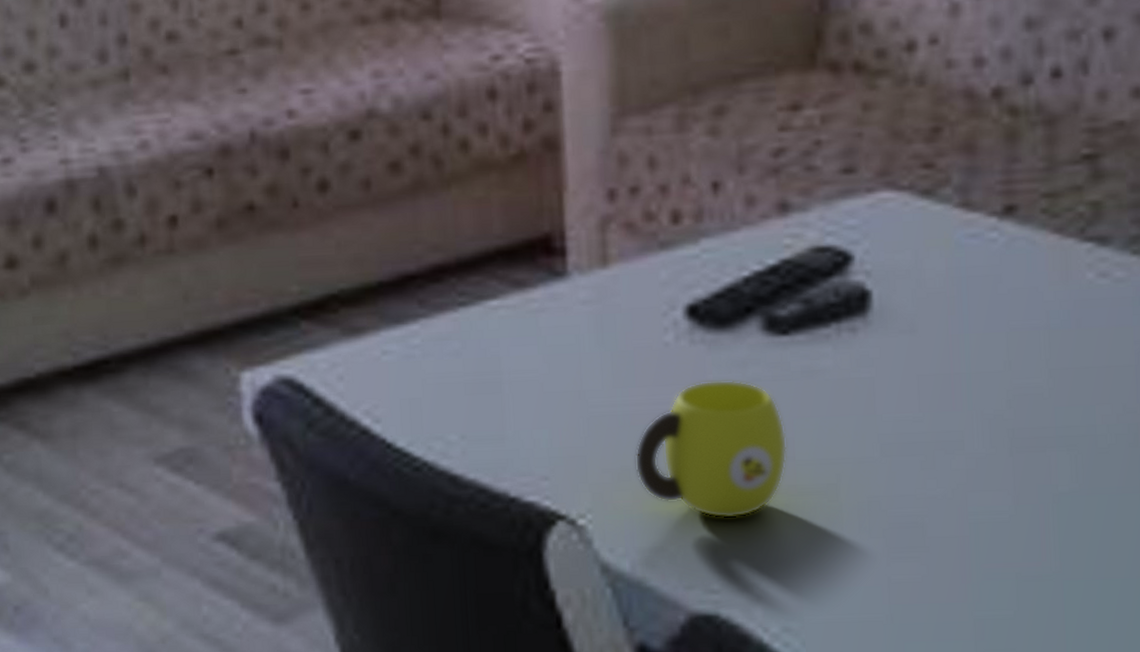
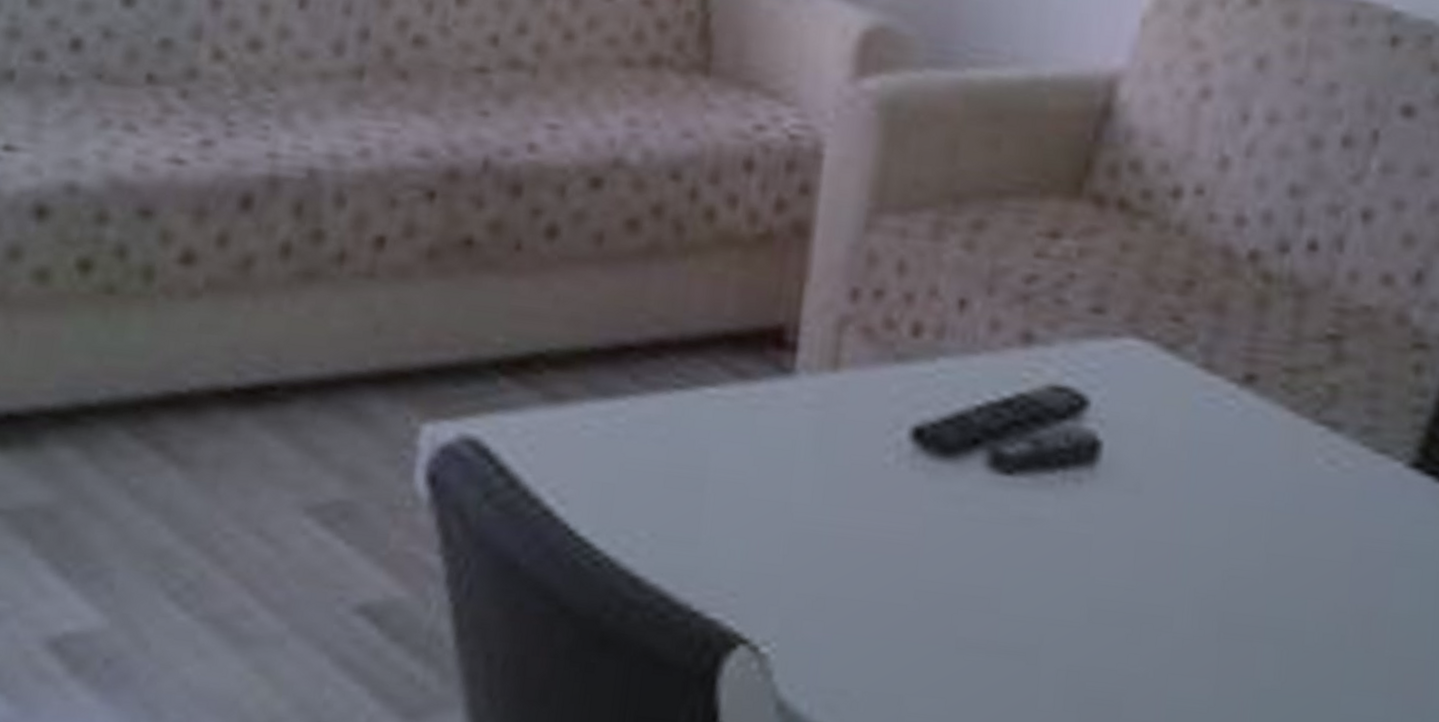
cup: present [635,380,788,519] -> none [831,512,994,670]

